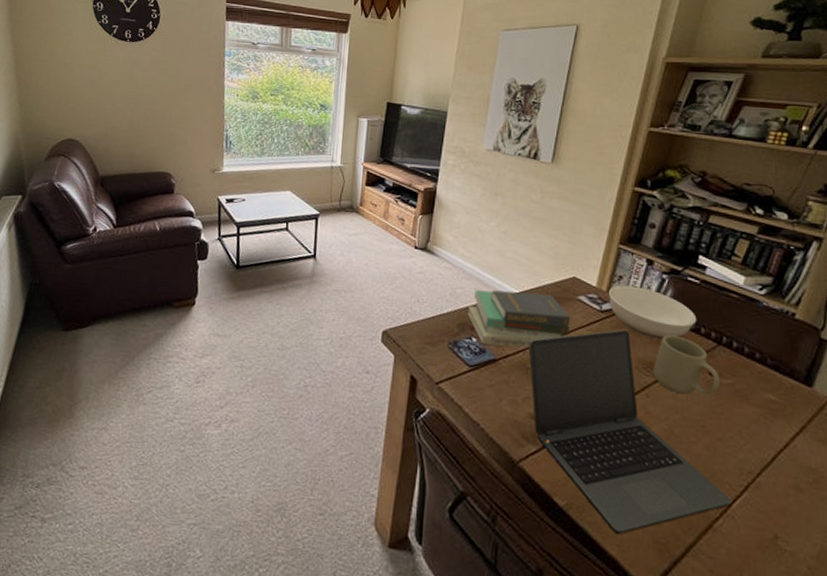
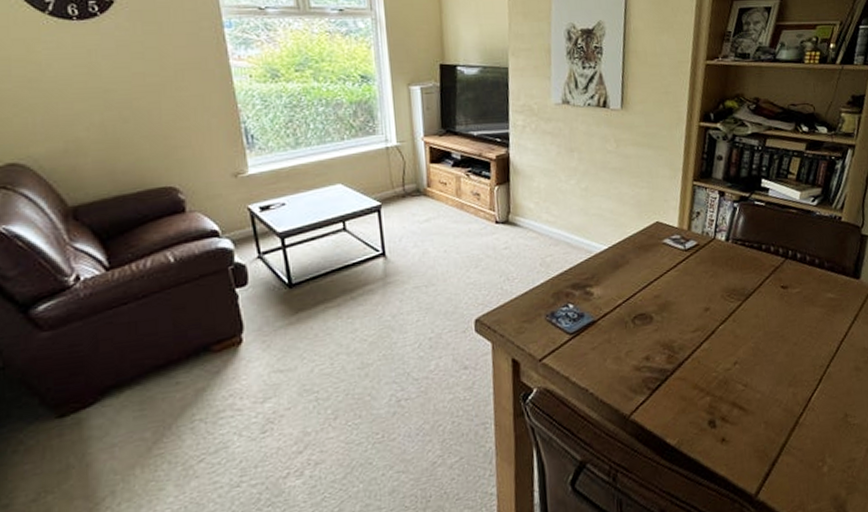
books: present [467,290,571,348] -> none [560,244,660,310]
laptop: present [528,329,731,535] -> none [623,263,811,456]
bowl: present [608,285,697,340] -> none [689,219,767,266]
mug: present [653,334,720,395] -> none [735,258,791,312]

